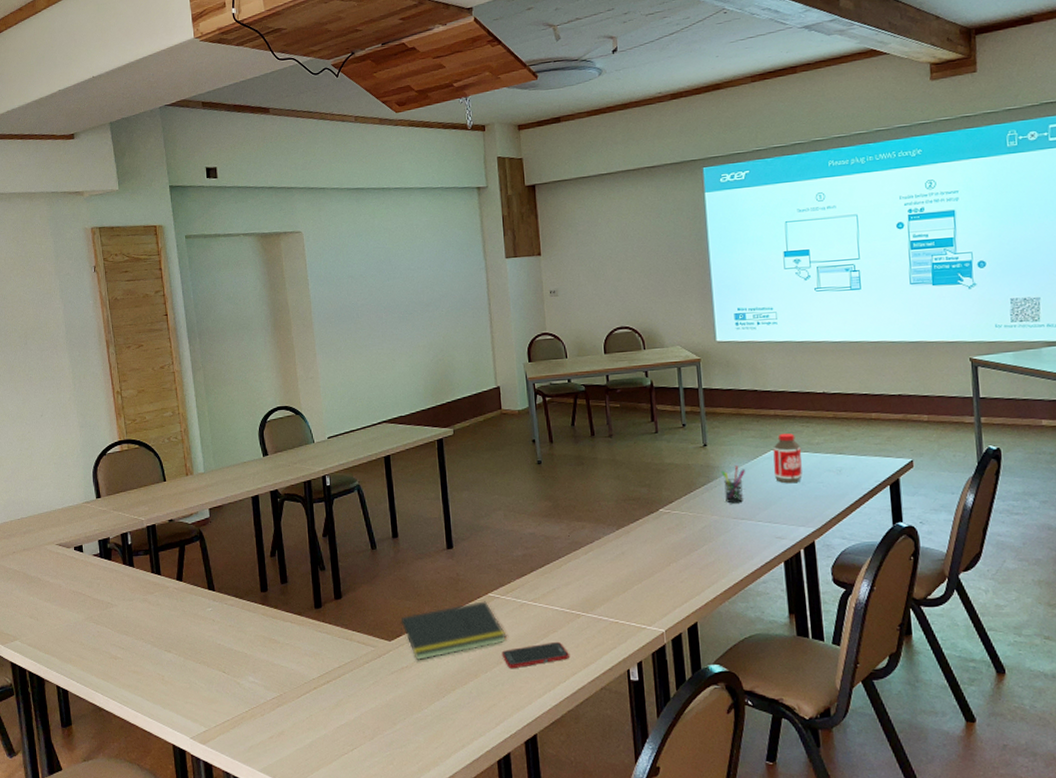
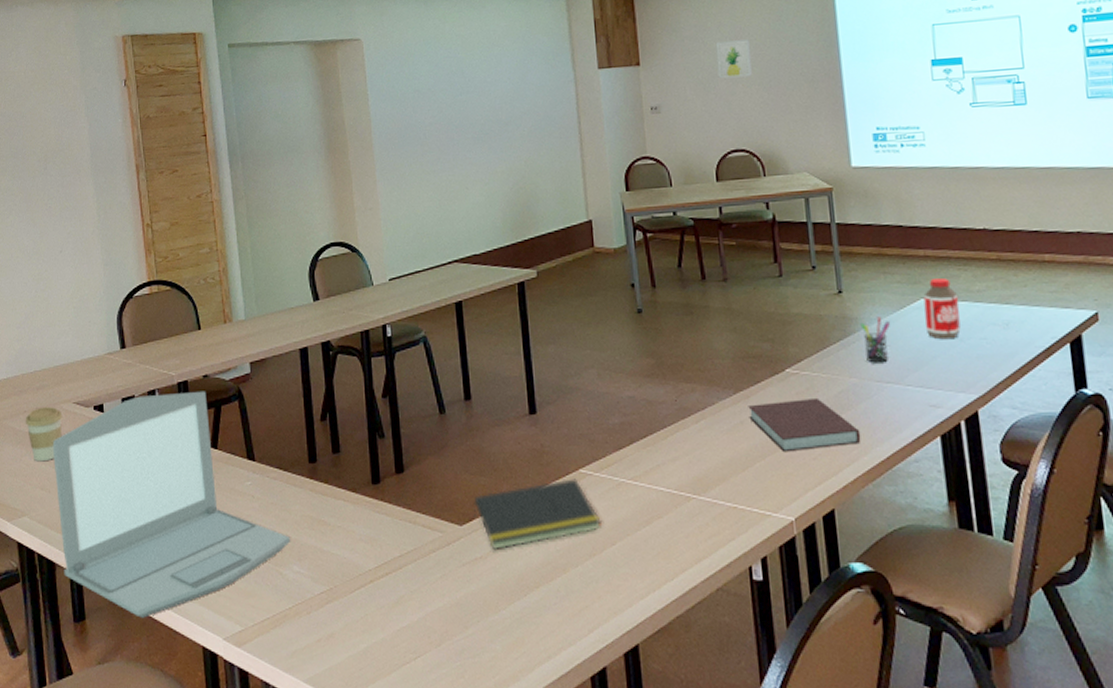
coffee cup: none [14,548,47,595] -> present [25,407,63,462]
laptop: none [39,533,246,722] -> present [52,391,290,618]
cell phone: present [501,641,569,669] -> none [595,529,678,563]
wall art: none [605,234,635,267] -> present [715,39,752,79]
notebook: none [628,532,720,577] -> present [748,397,861,453]

